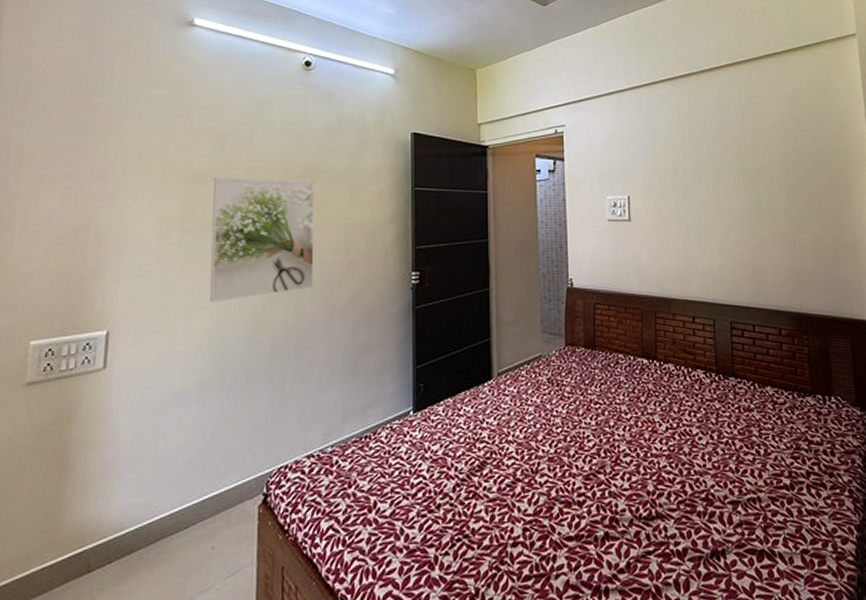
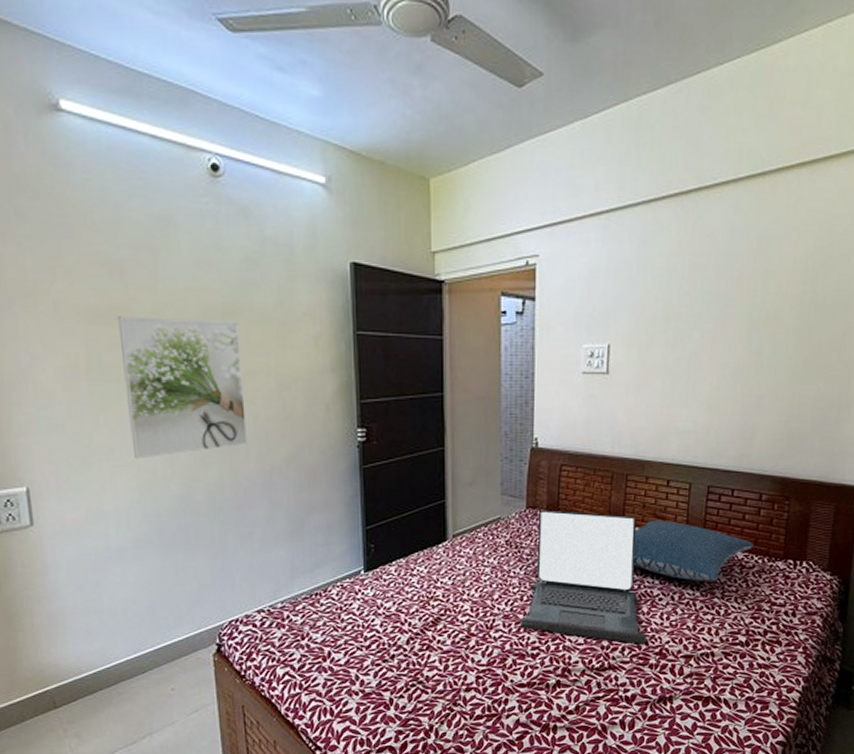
laptop: none [565,346,691,489] -> present [520,509,646,644]
pillow: none [668,356,781,419] -> present [633,521,753,581]

